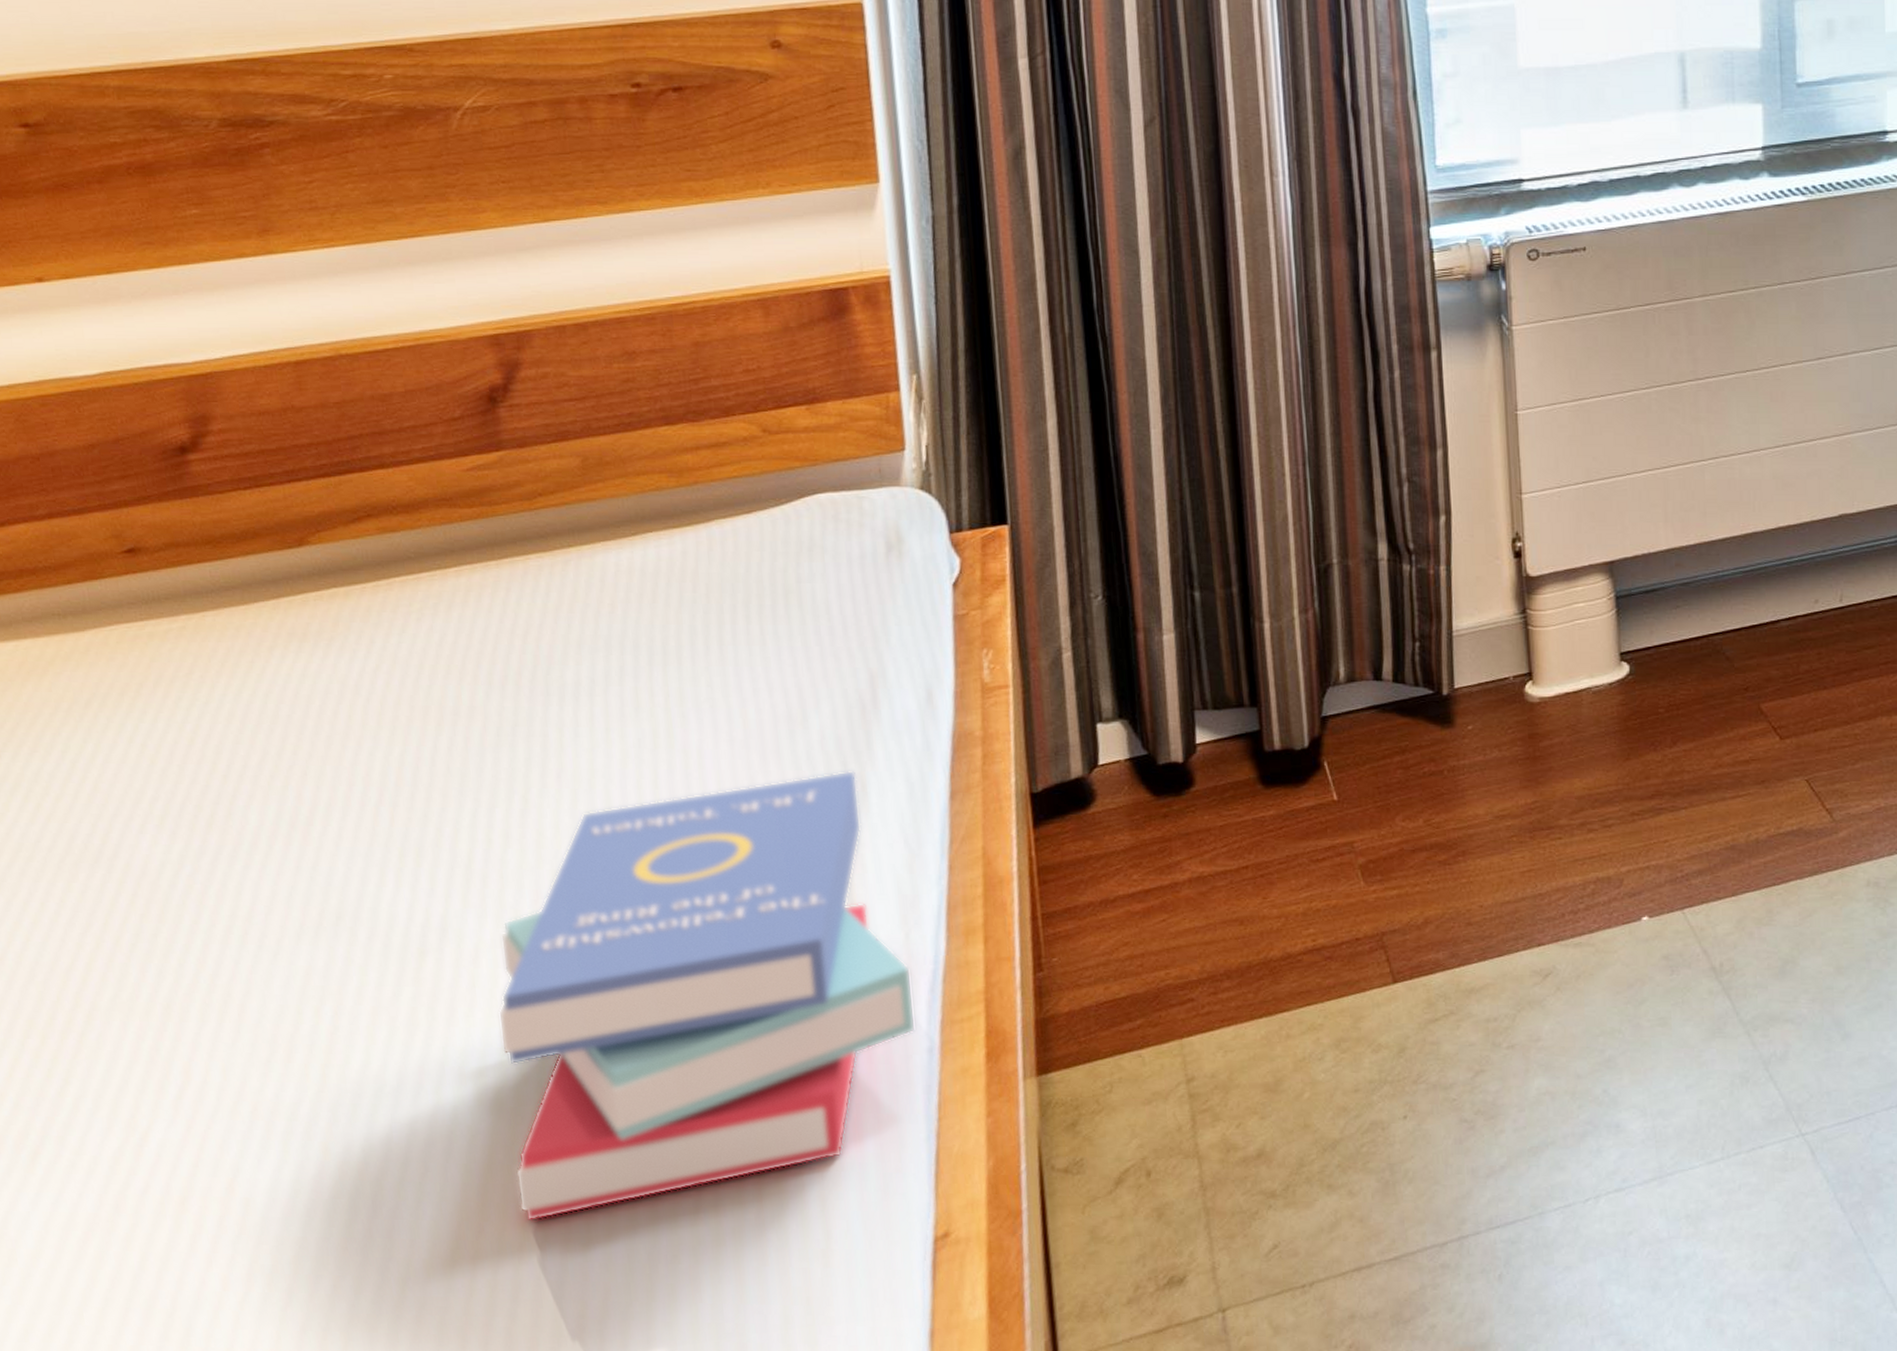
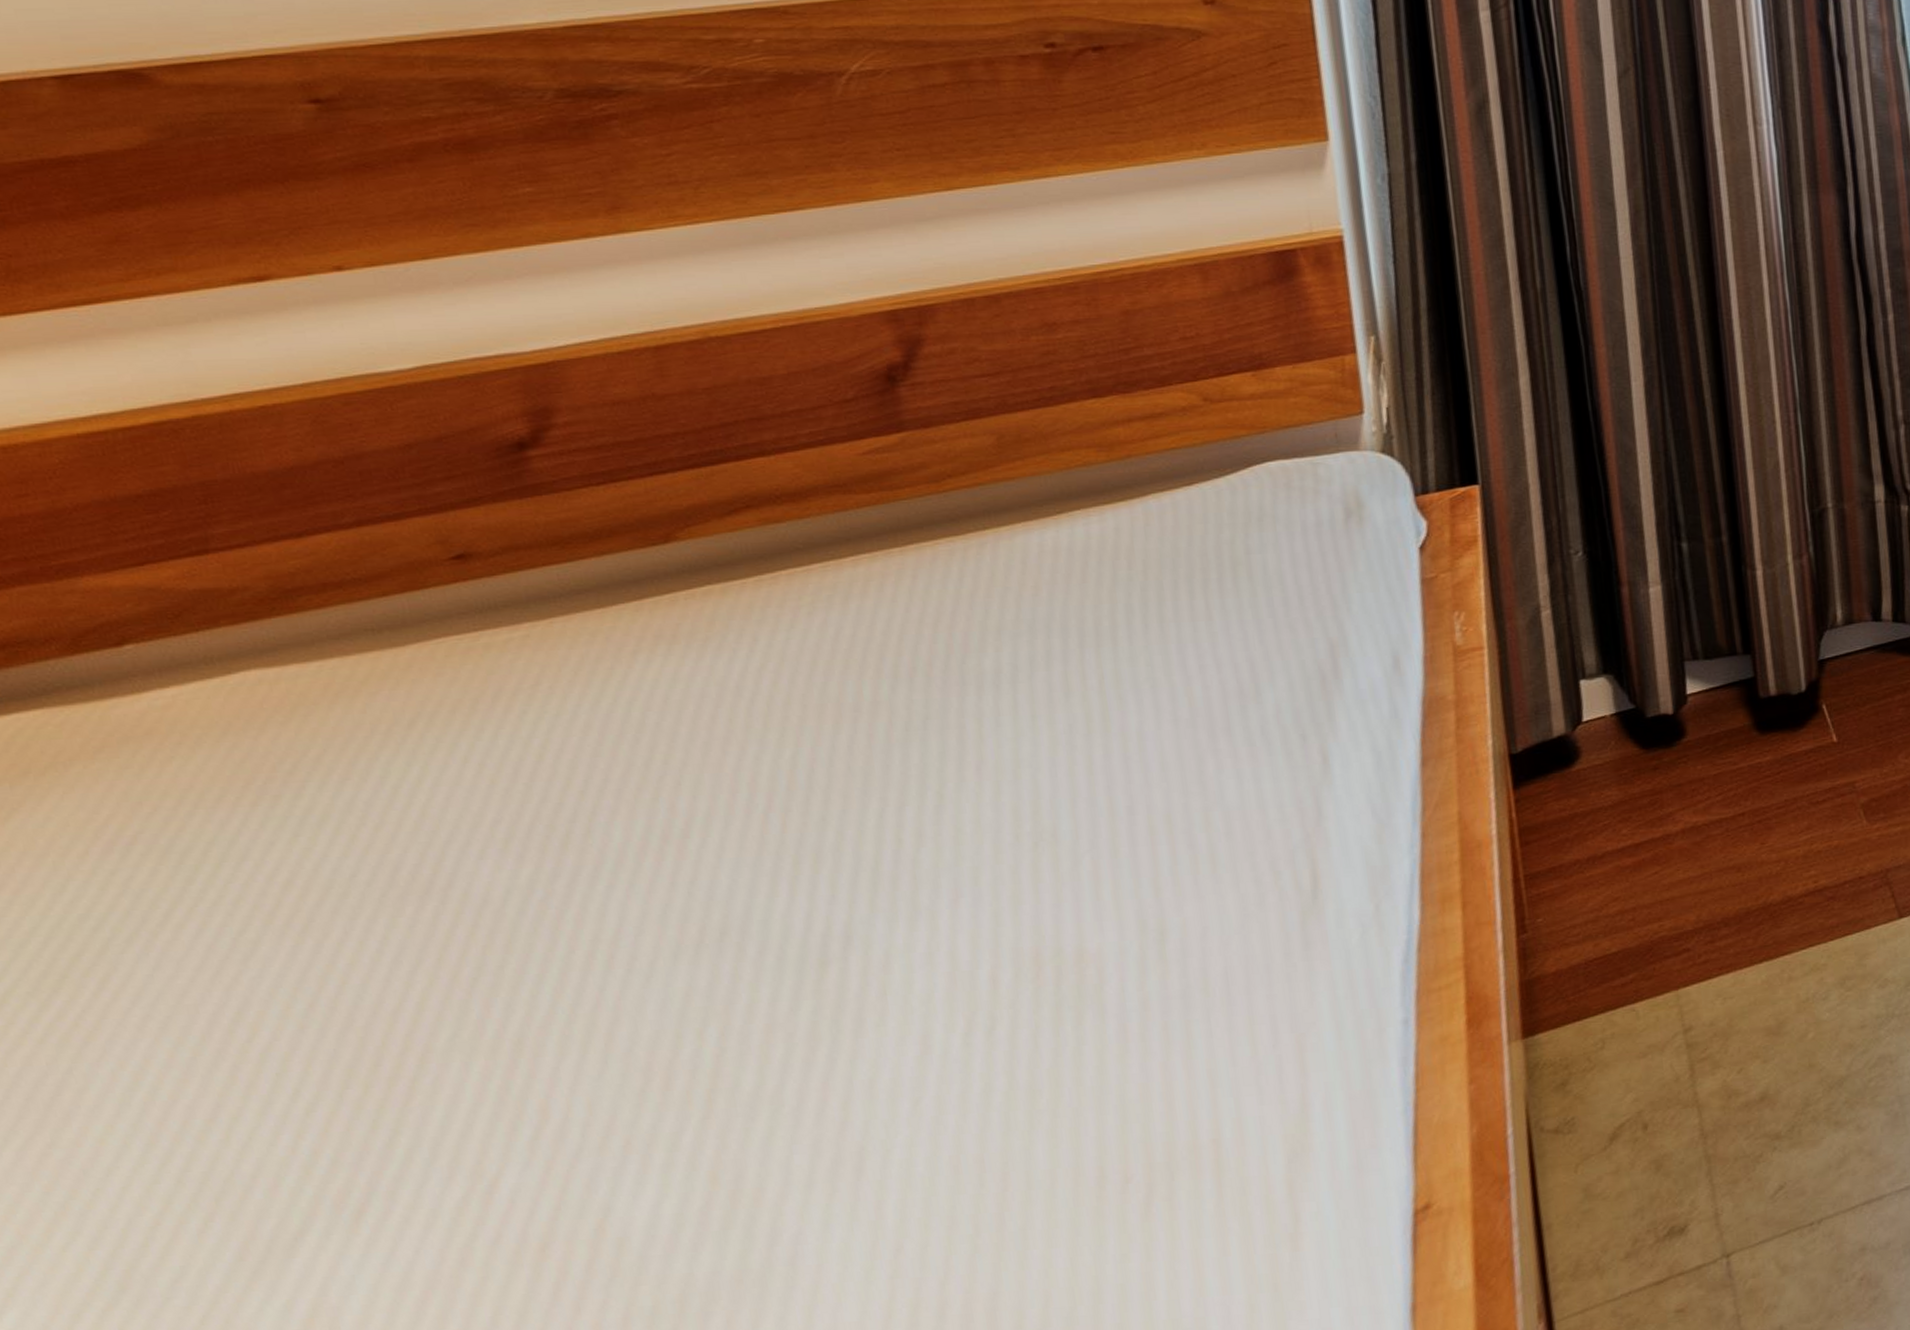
book: present [497,770,917,1222] -> none [913,742,1390,1234]

